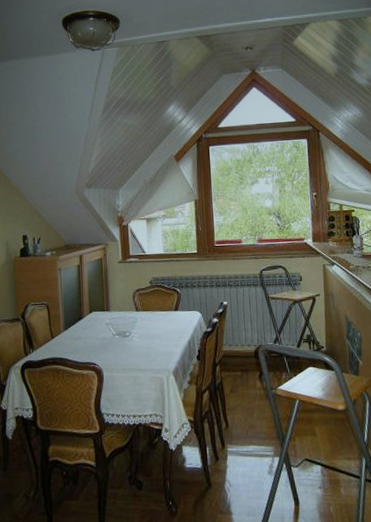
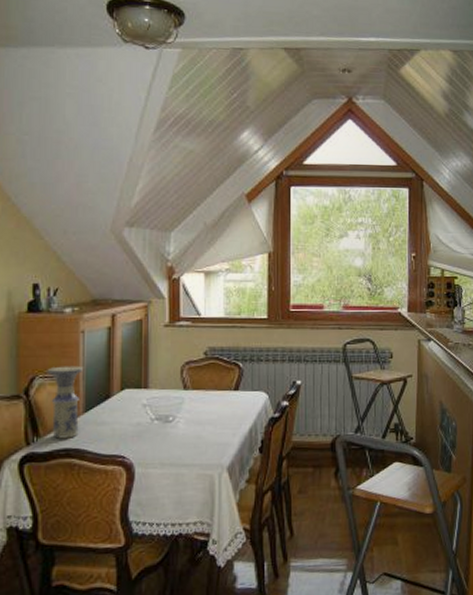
vase: none [36,295,61,351] -> present [47,365,83,440]

